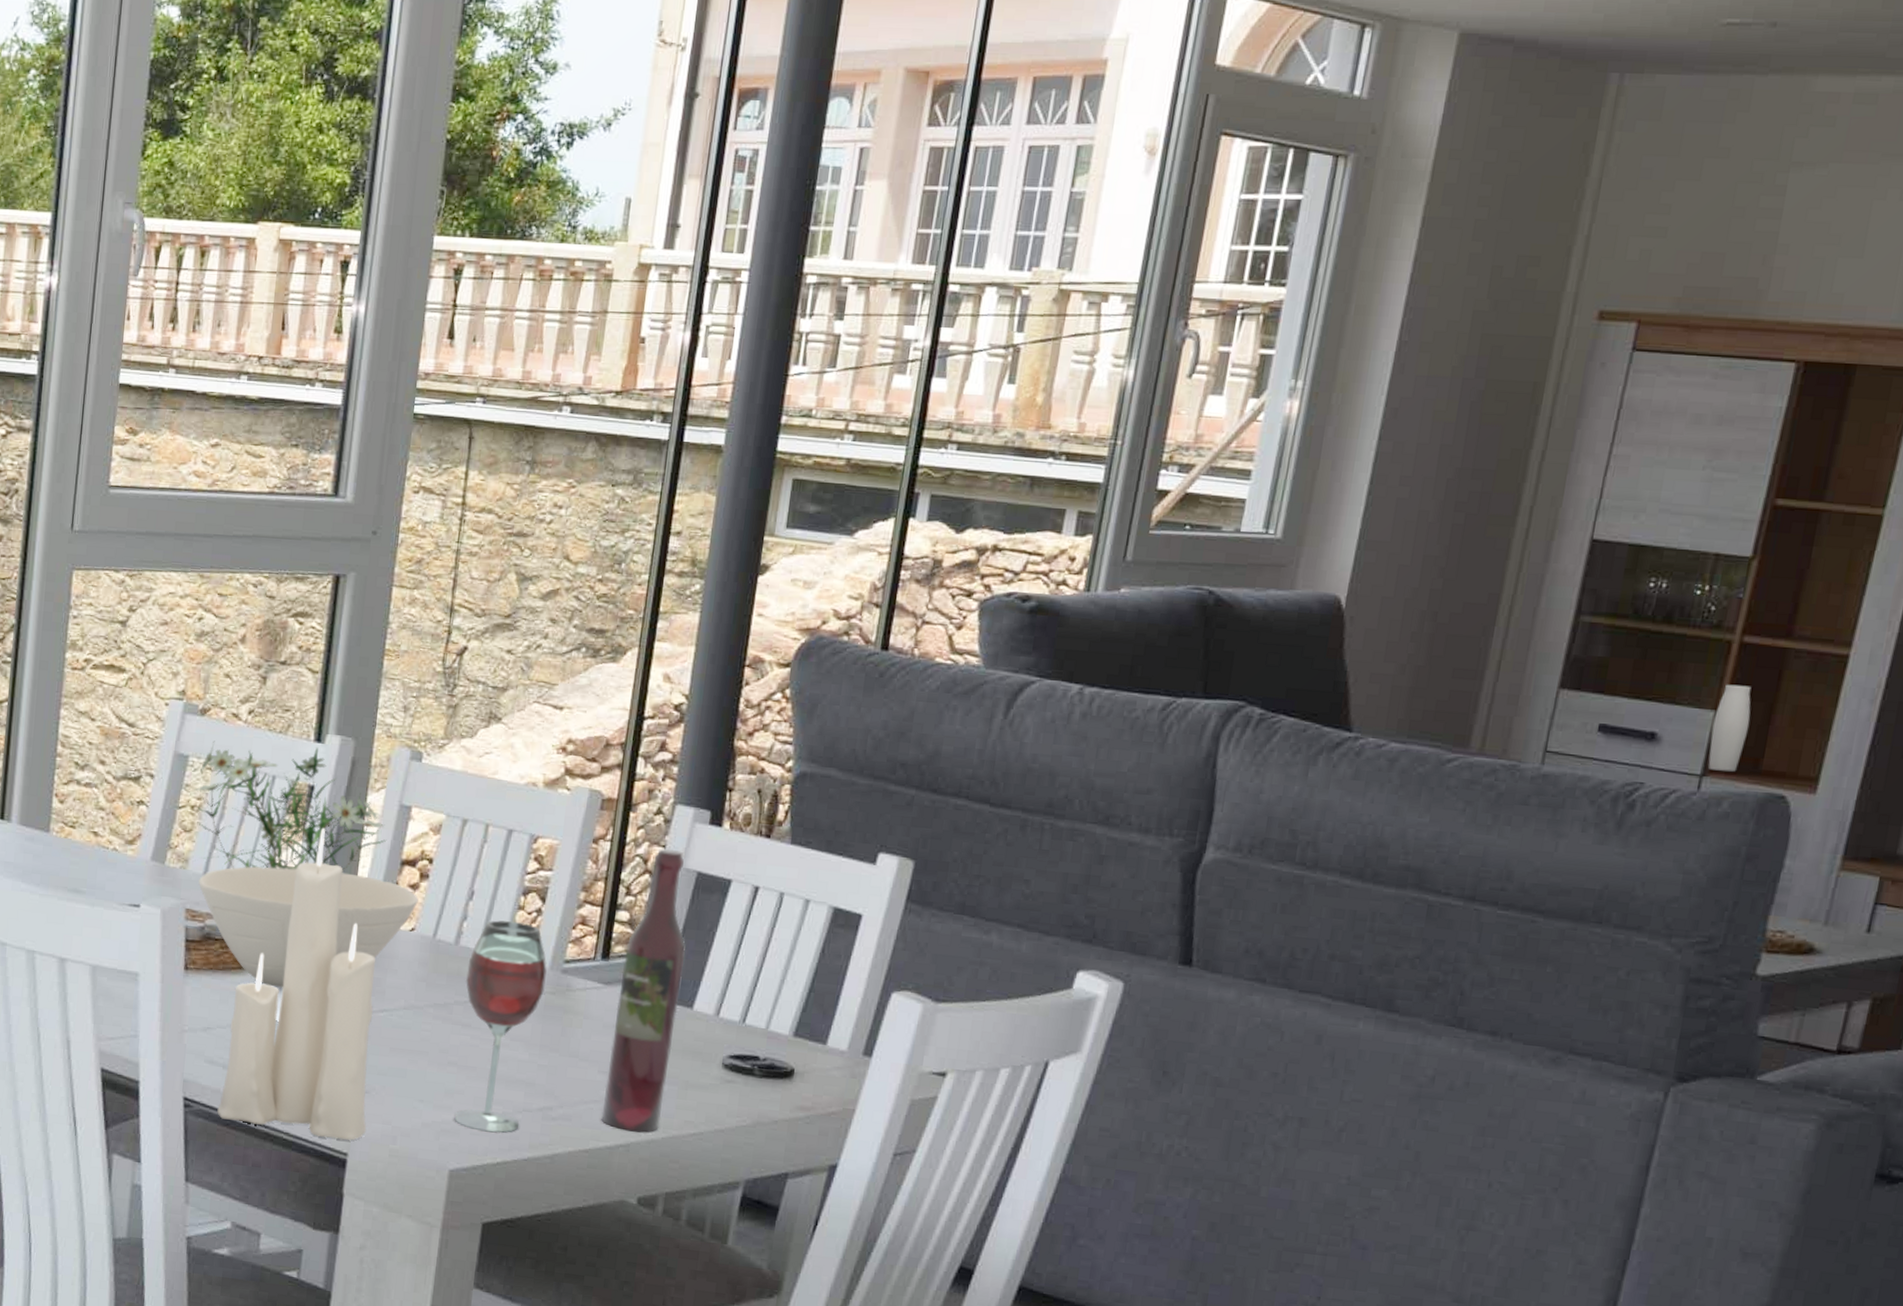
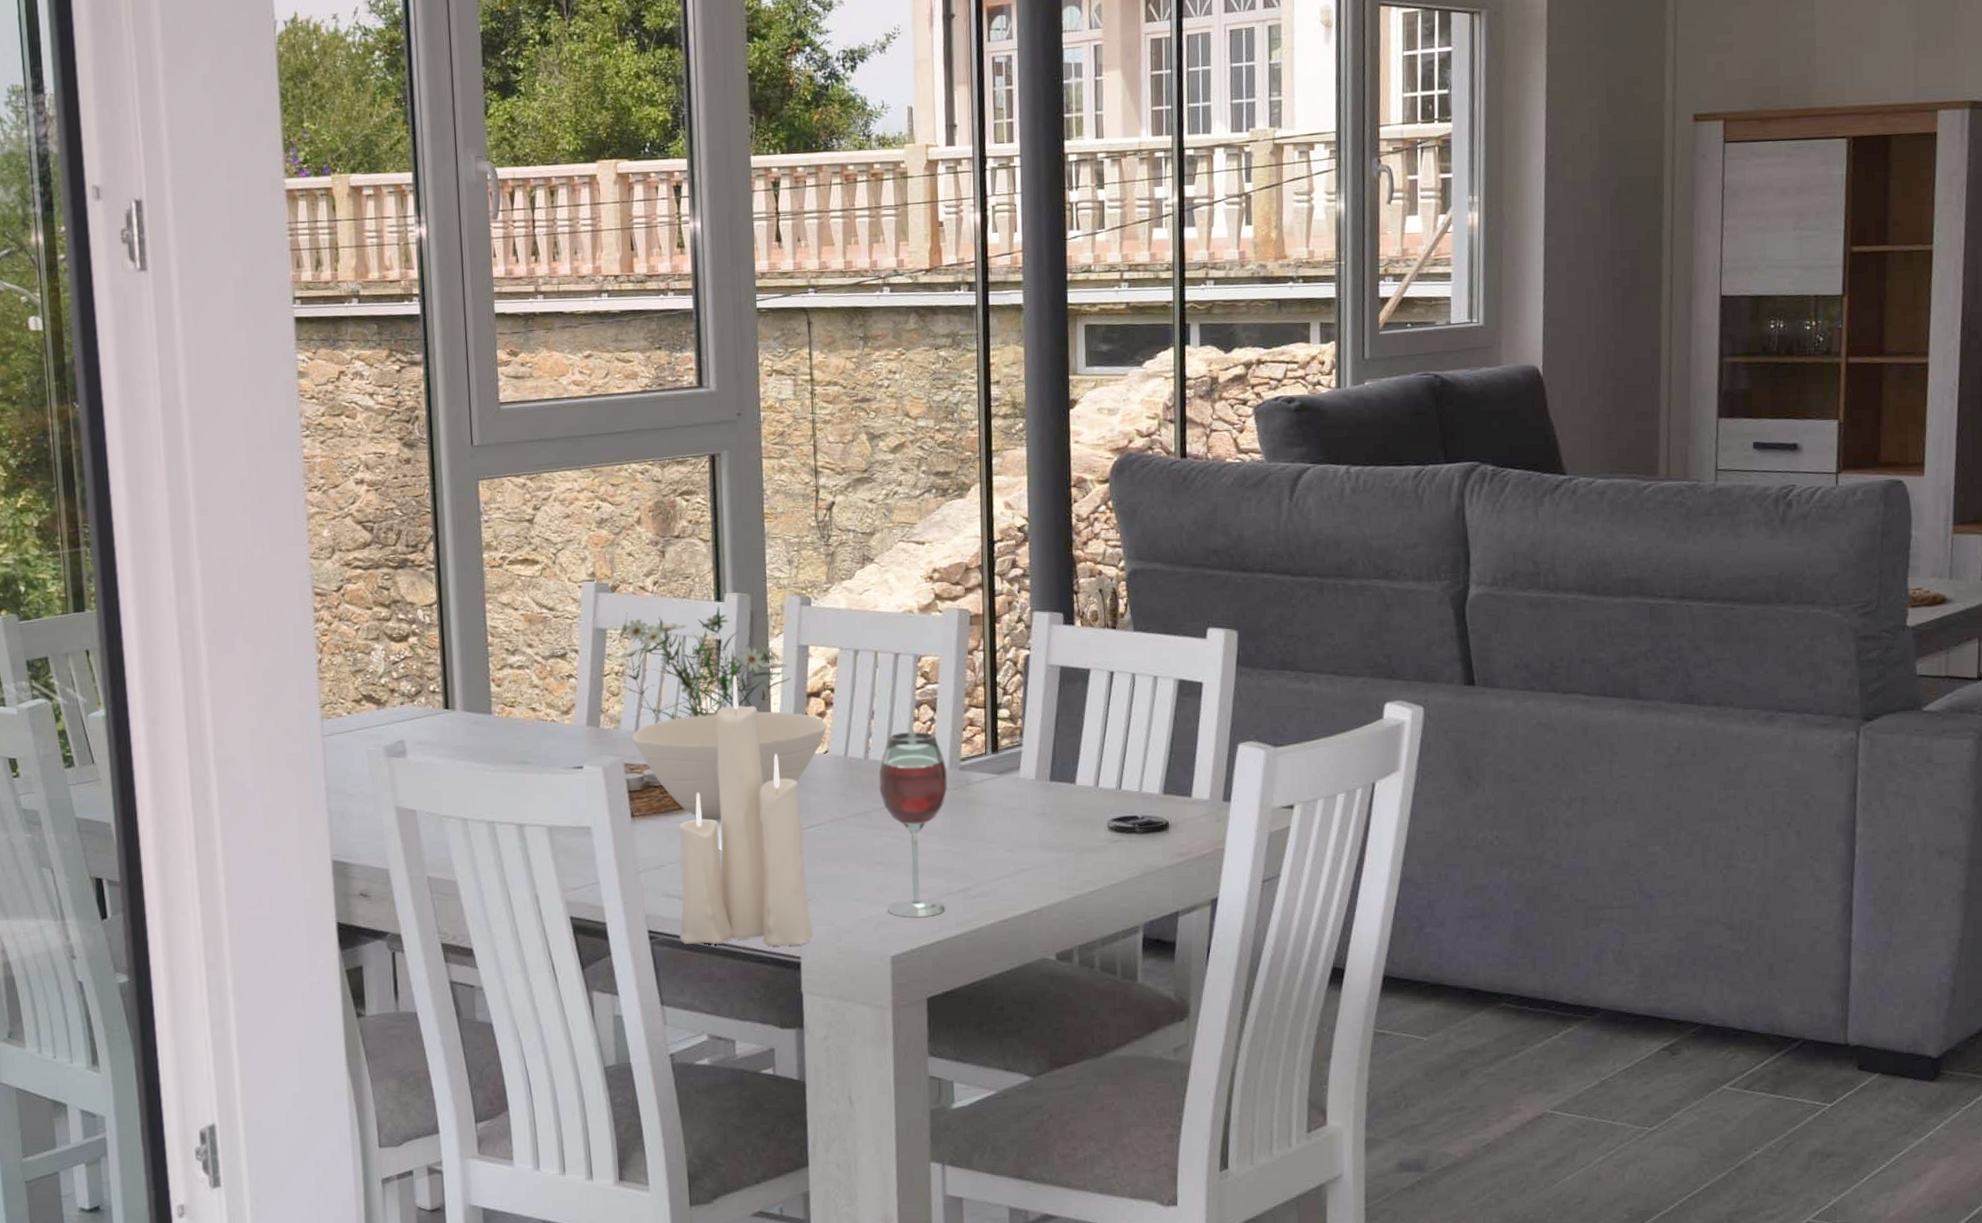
wine bottle: present [601,848,685,1132] -> none [1011,650,1065,898]
vase: present [1708,684,1752,772] -> none [1838,397,1866,468]

